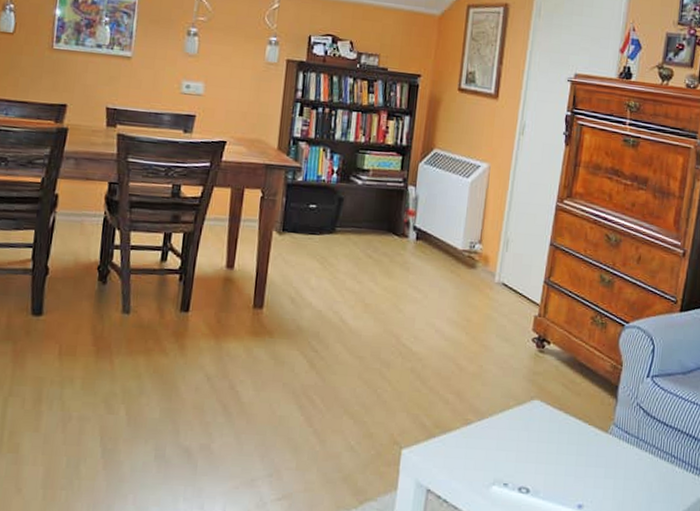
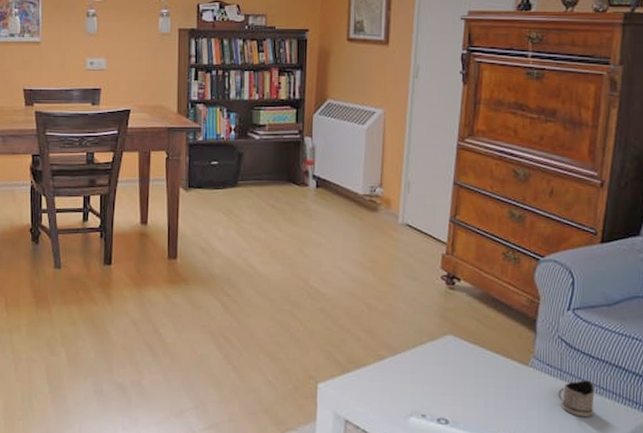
tea glass holder: none [633,448,667,486] -> present [558,380,595,417]

